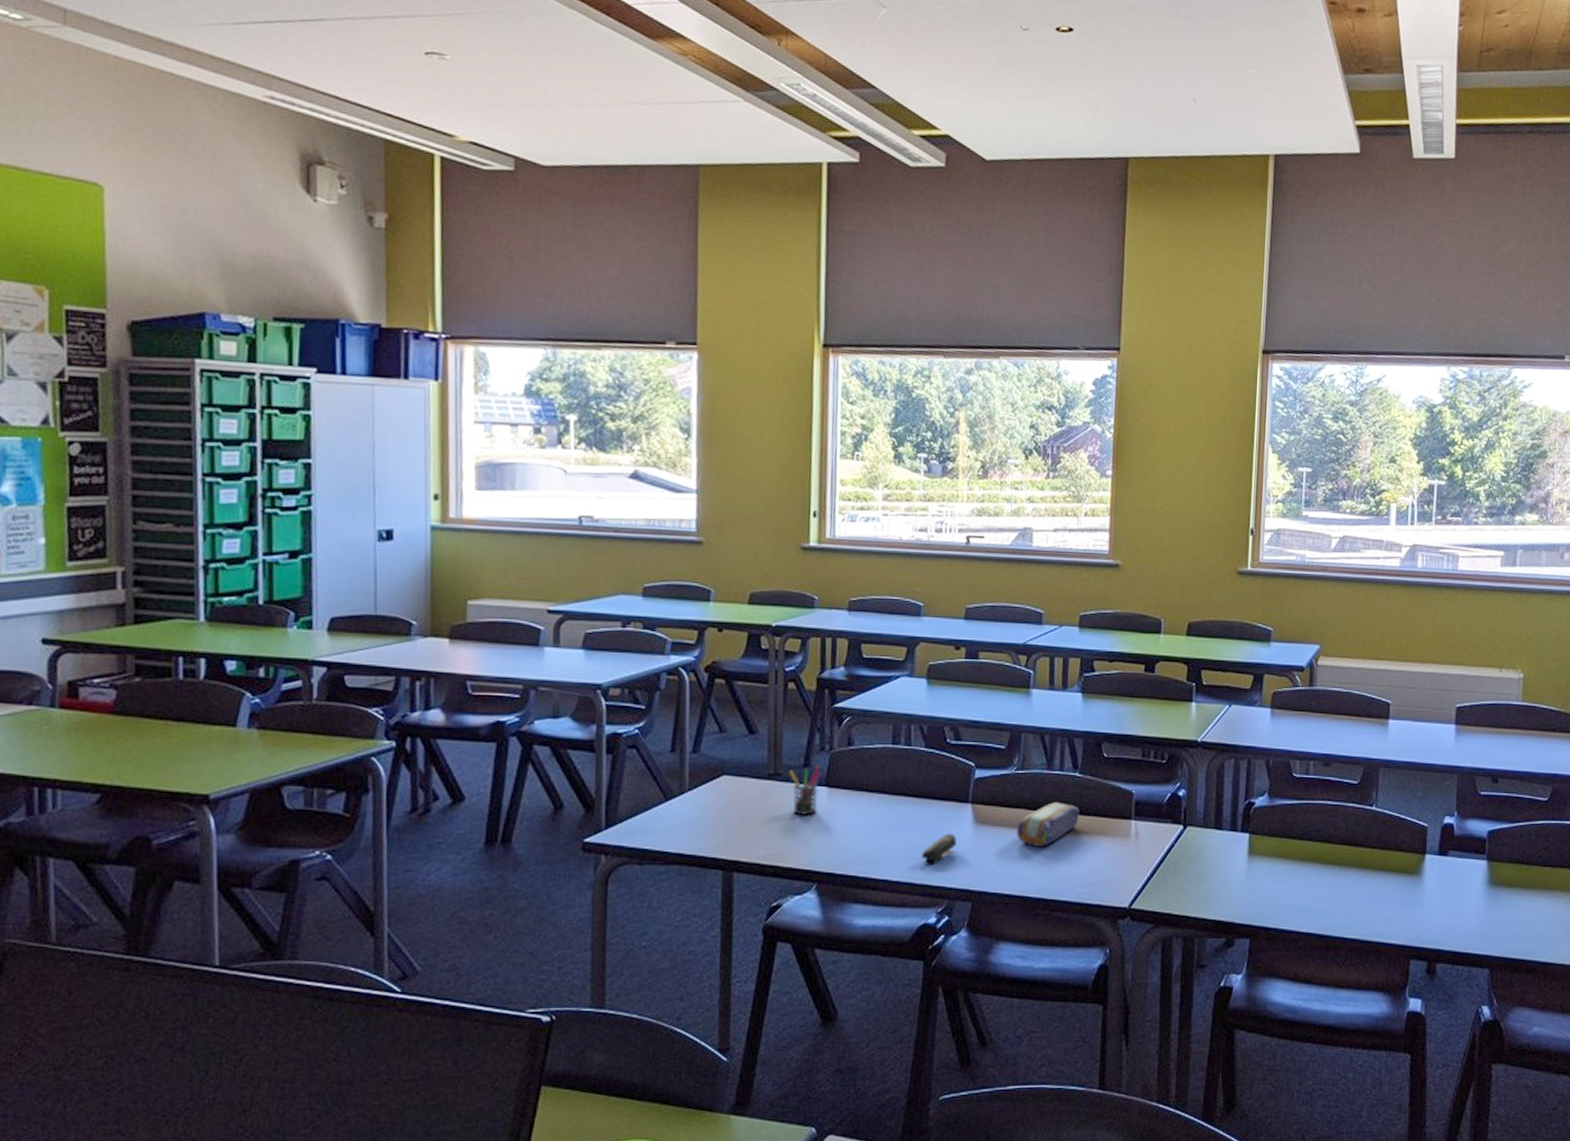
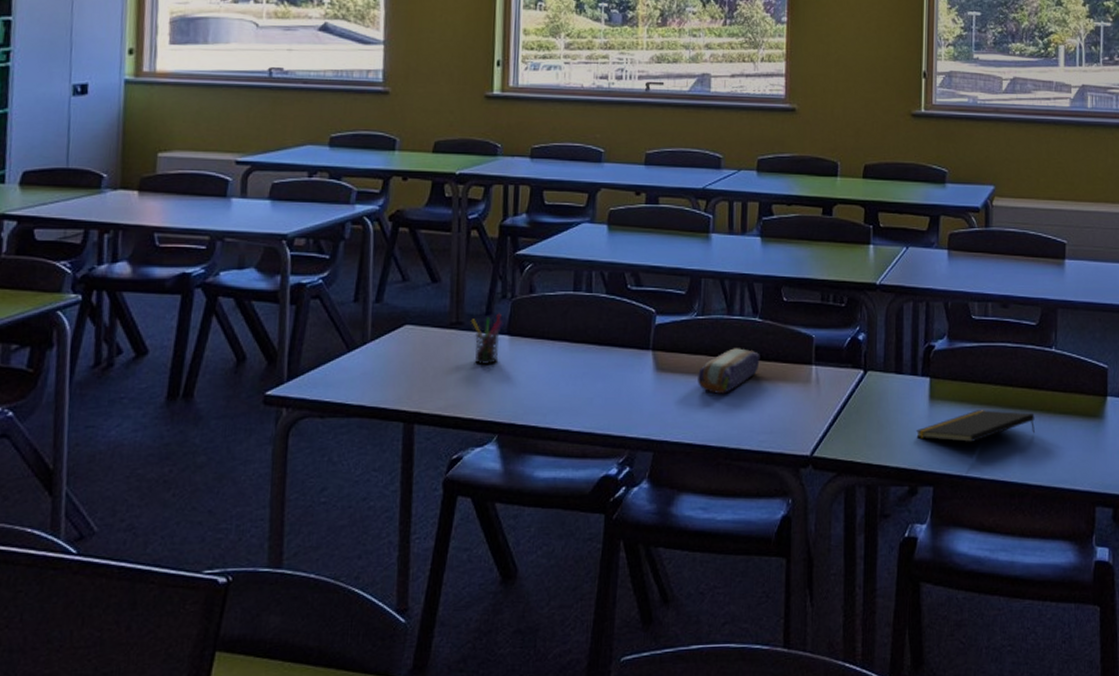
stapler: present [922,833,957,866] -> none [603,381,638,415]
notepad: none [1234,866,1353,896] -> present [916,410,1036,442]

